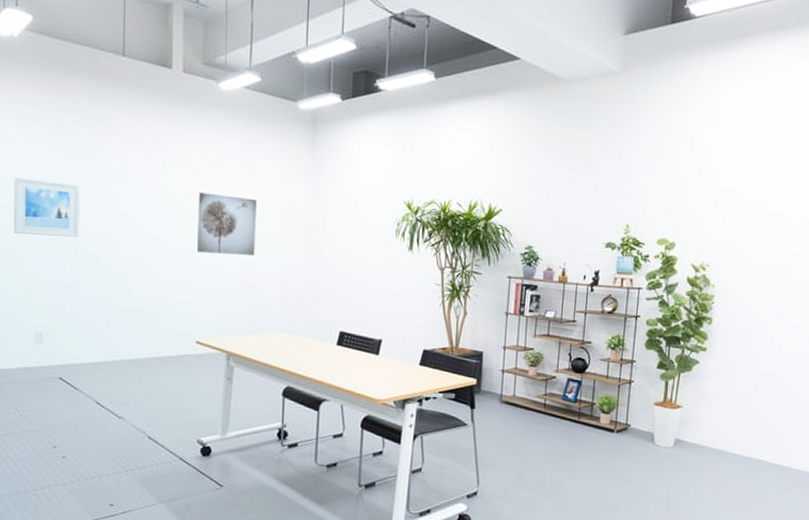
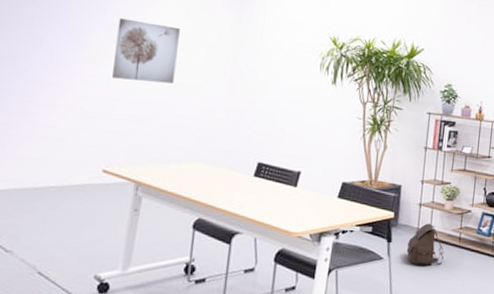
satchel: none [490,390,529,432] -> present [406,223,444,266]

